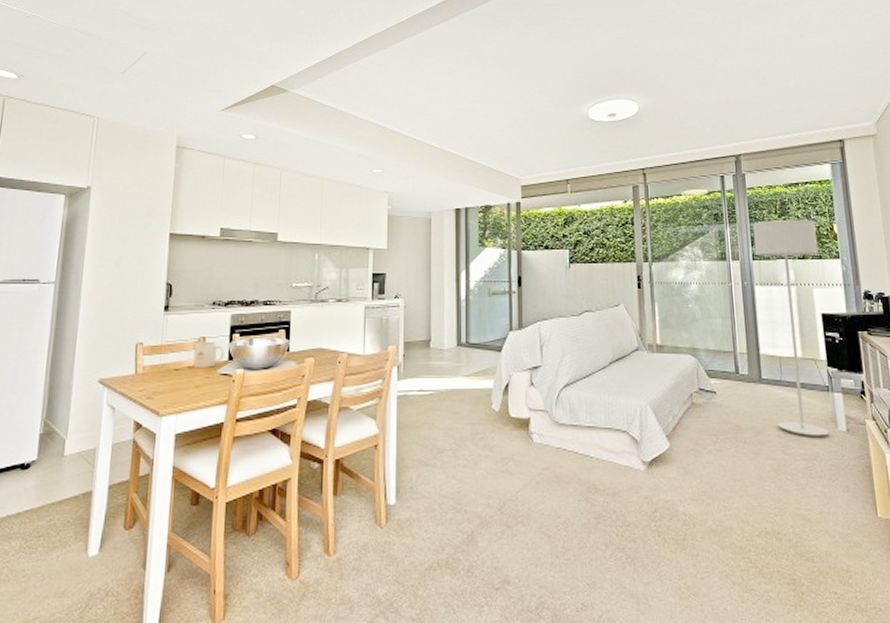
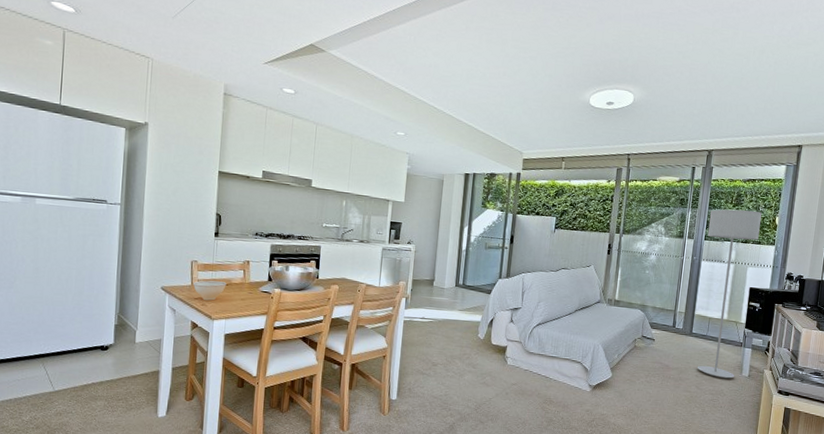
bowl: none [136,366,178,392] -> present [192,280,227,301]
mug: present [193,341,224,368] -> none [239,264,265,286]

